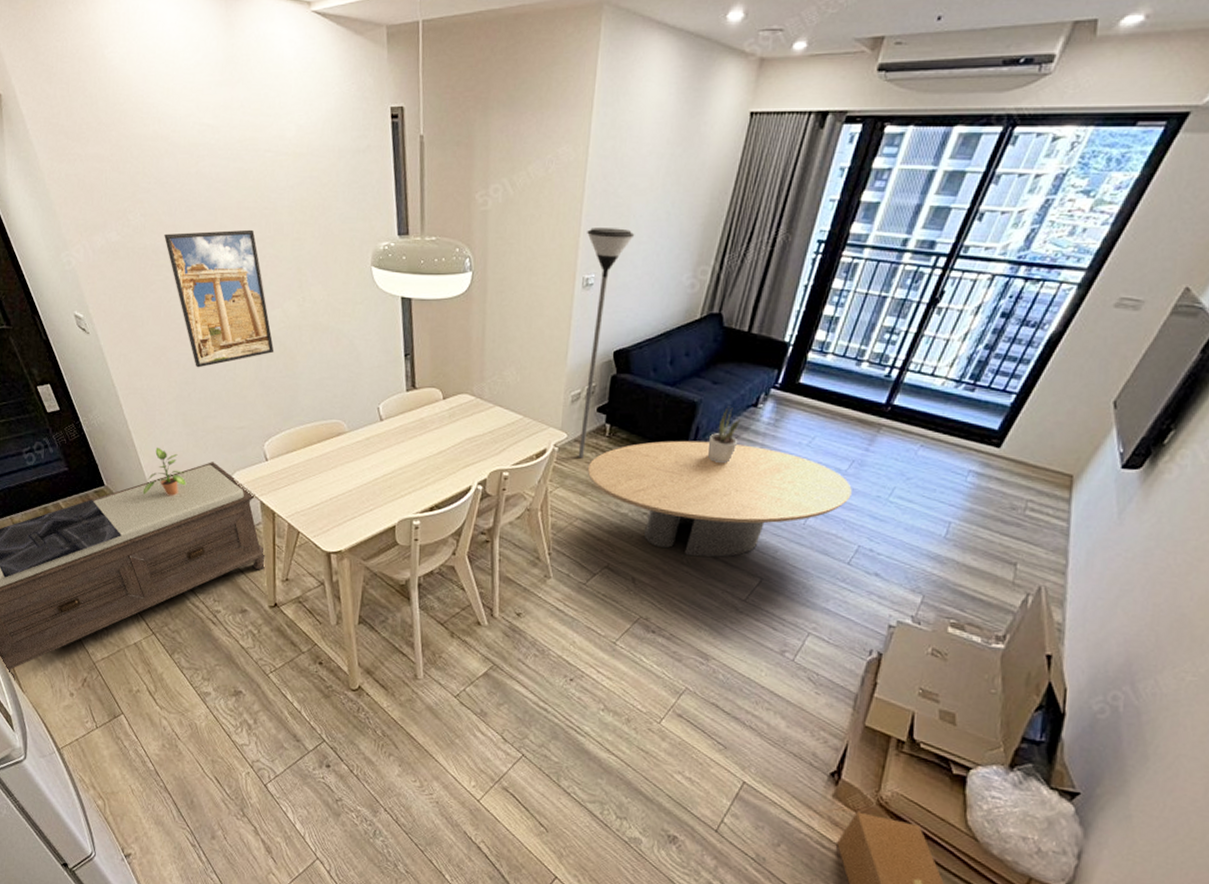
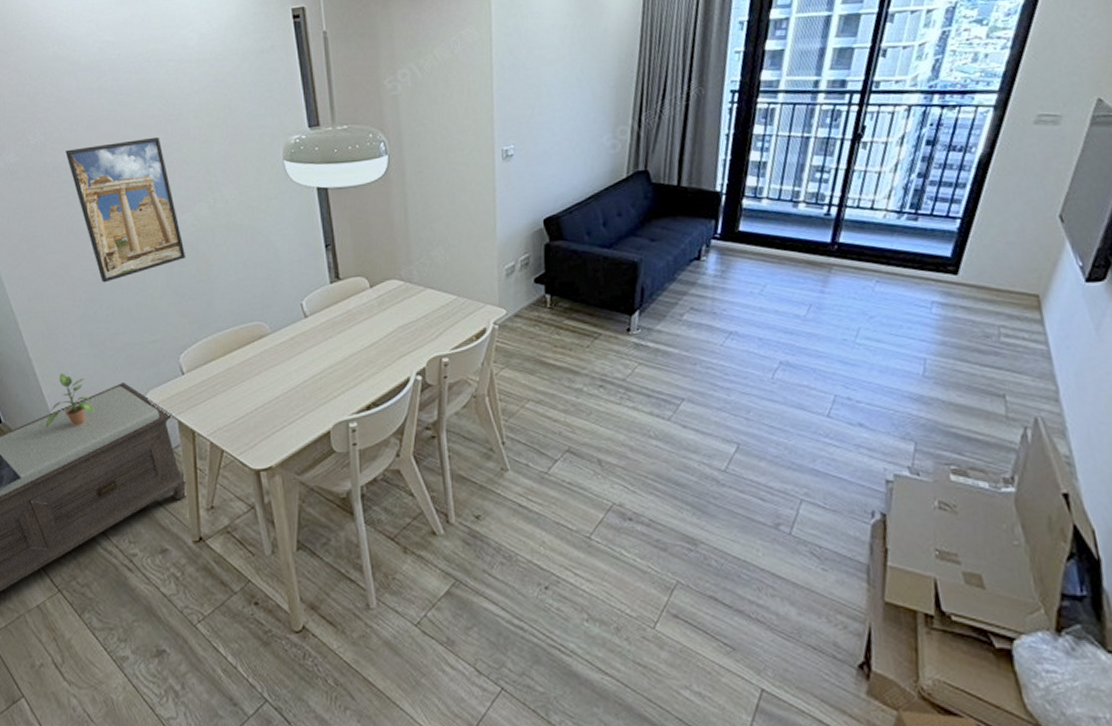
floor lamp: present [578,228,635,459] -> none [500,98,549,335]
coffee table: present [588,440,852,557] -> none [533,300,816,428]
potted plant: present [707,406,742,463] -> none [656,262,687,323]

